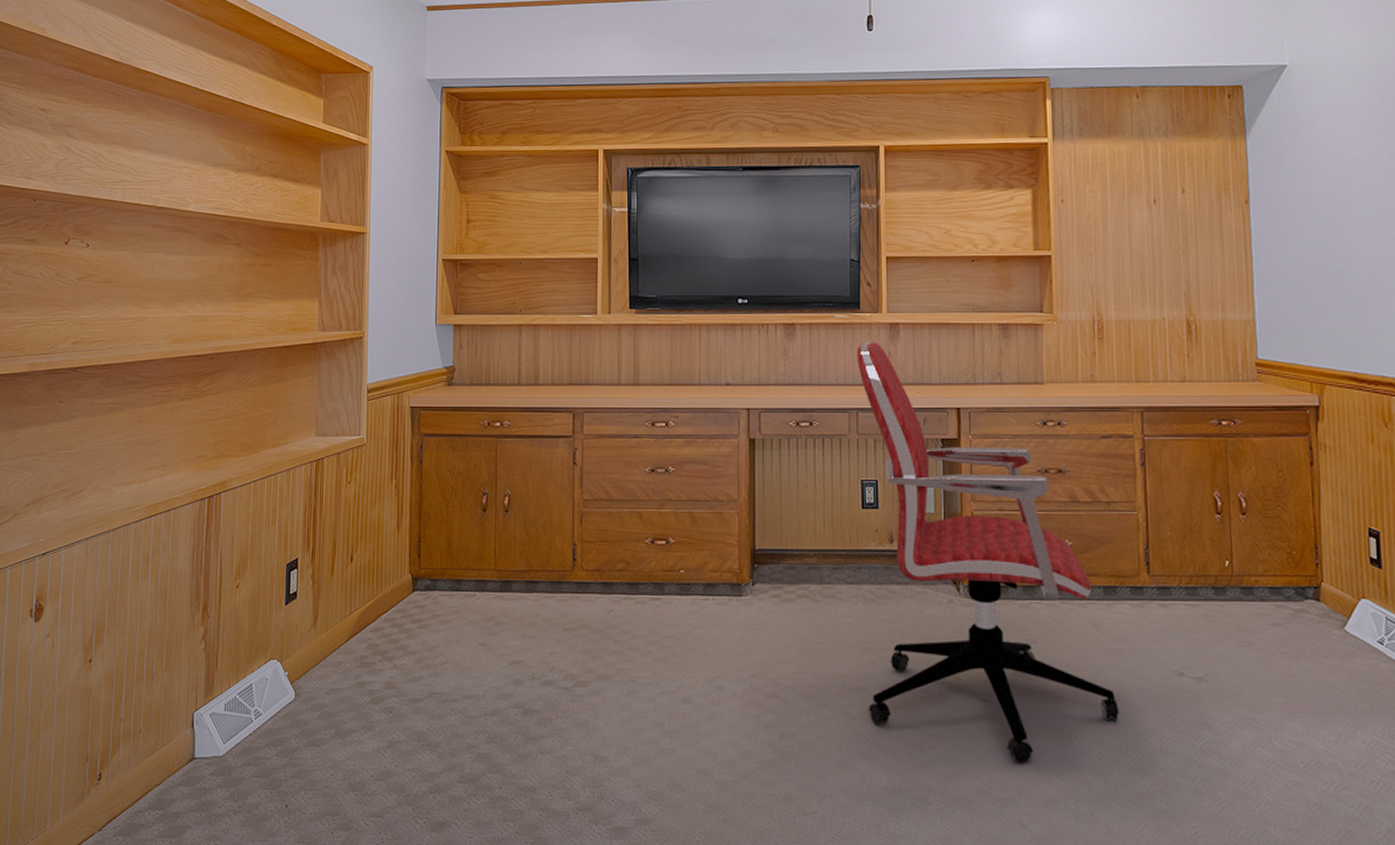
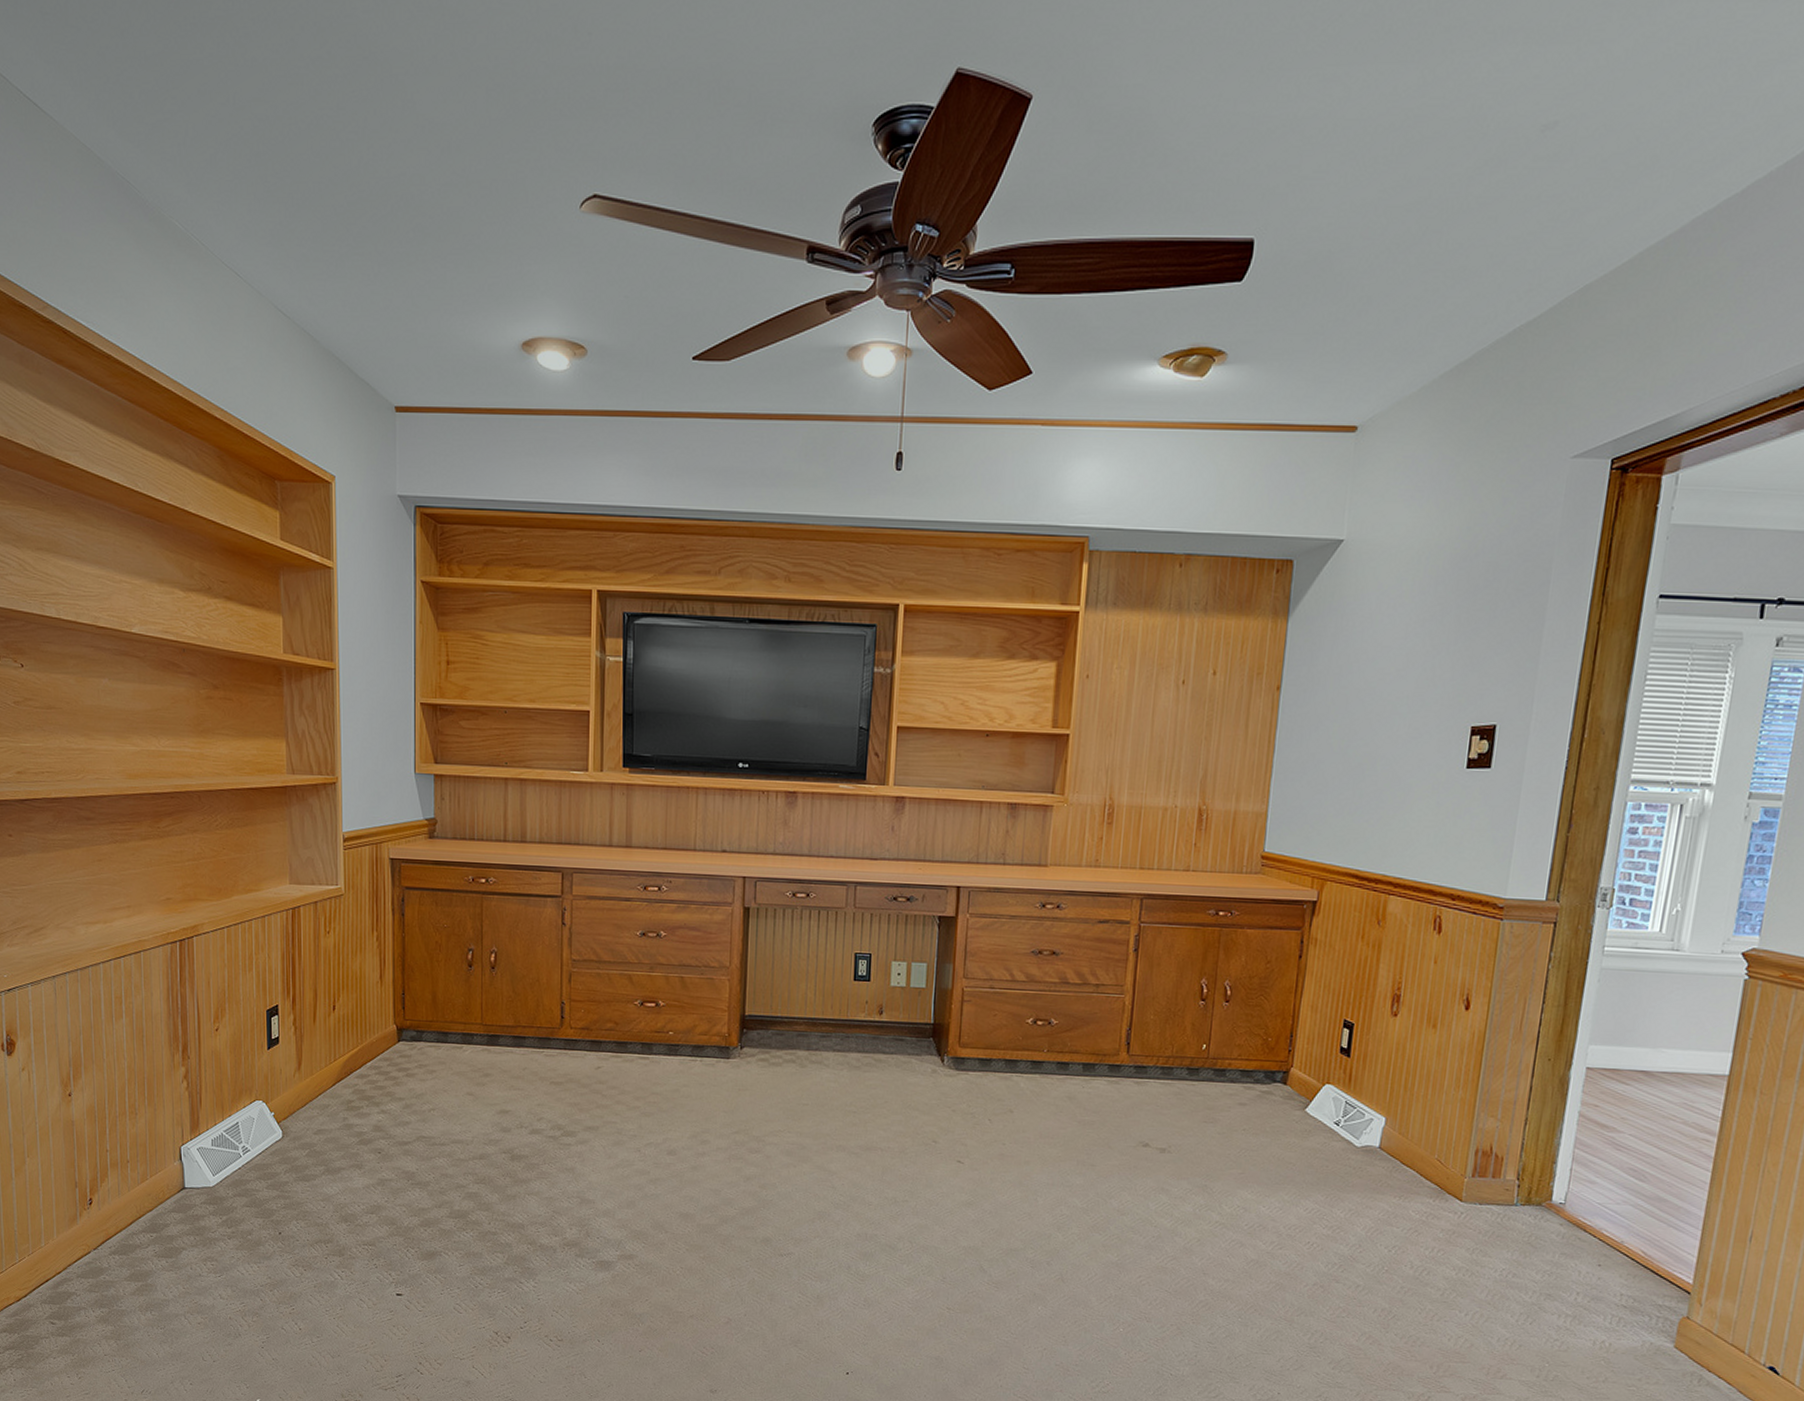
office chair: present [857,342,1119,764] -> none [847,814,1085,1219]

